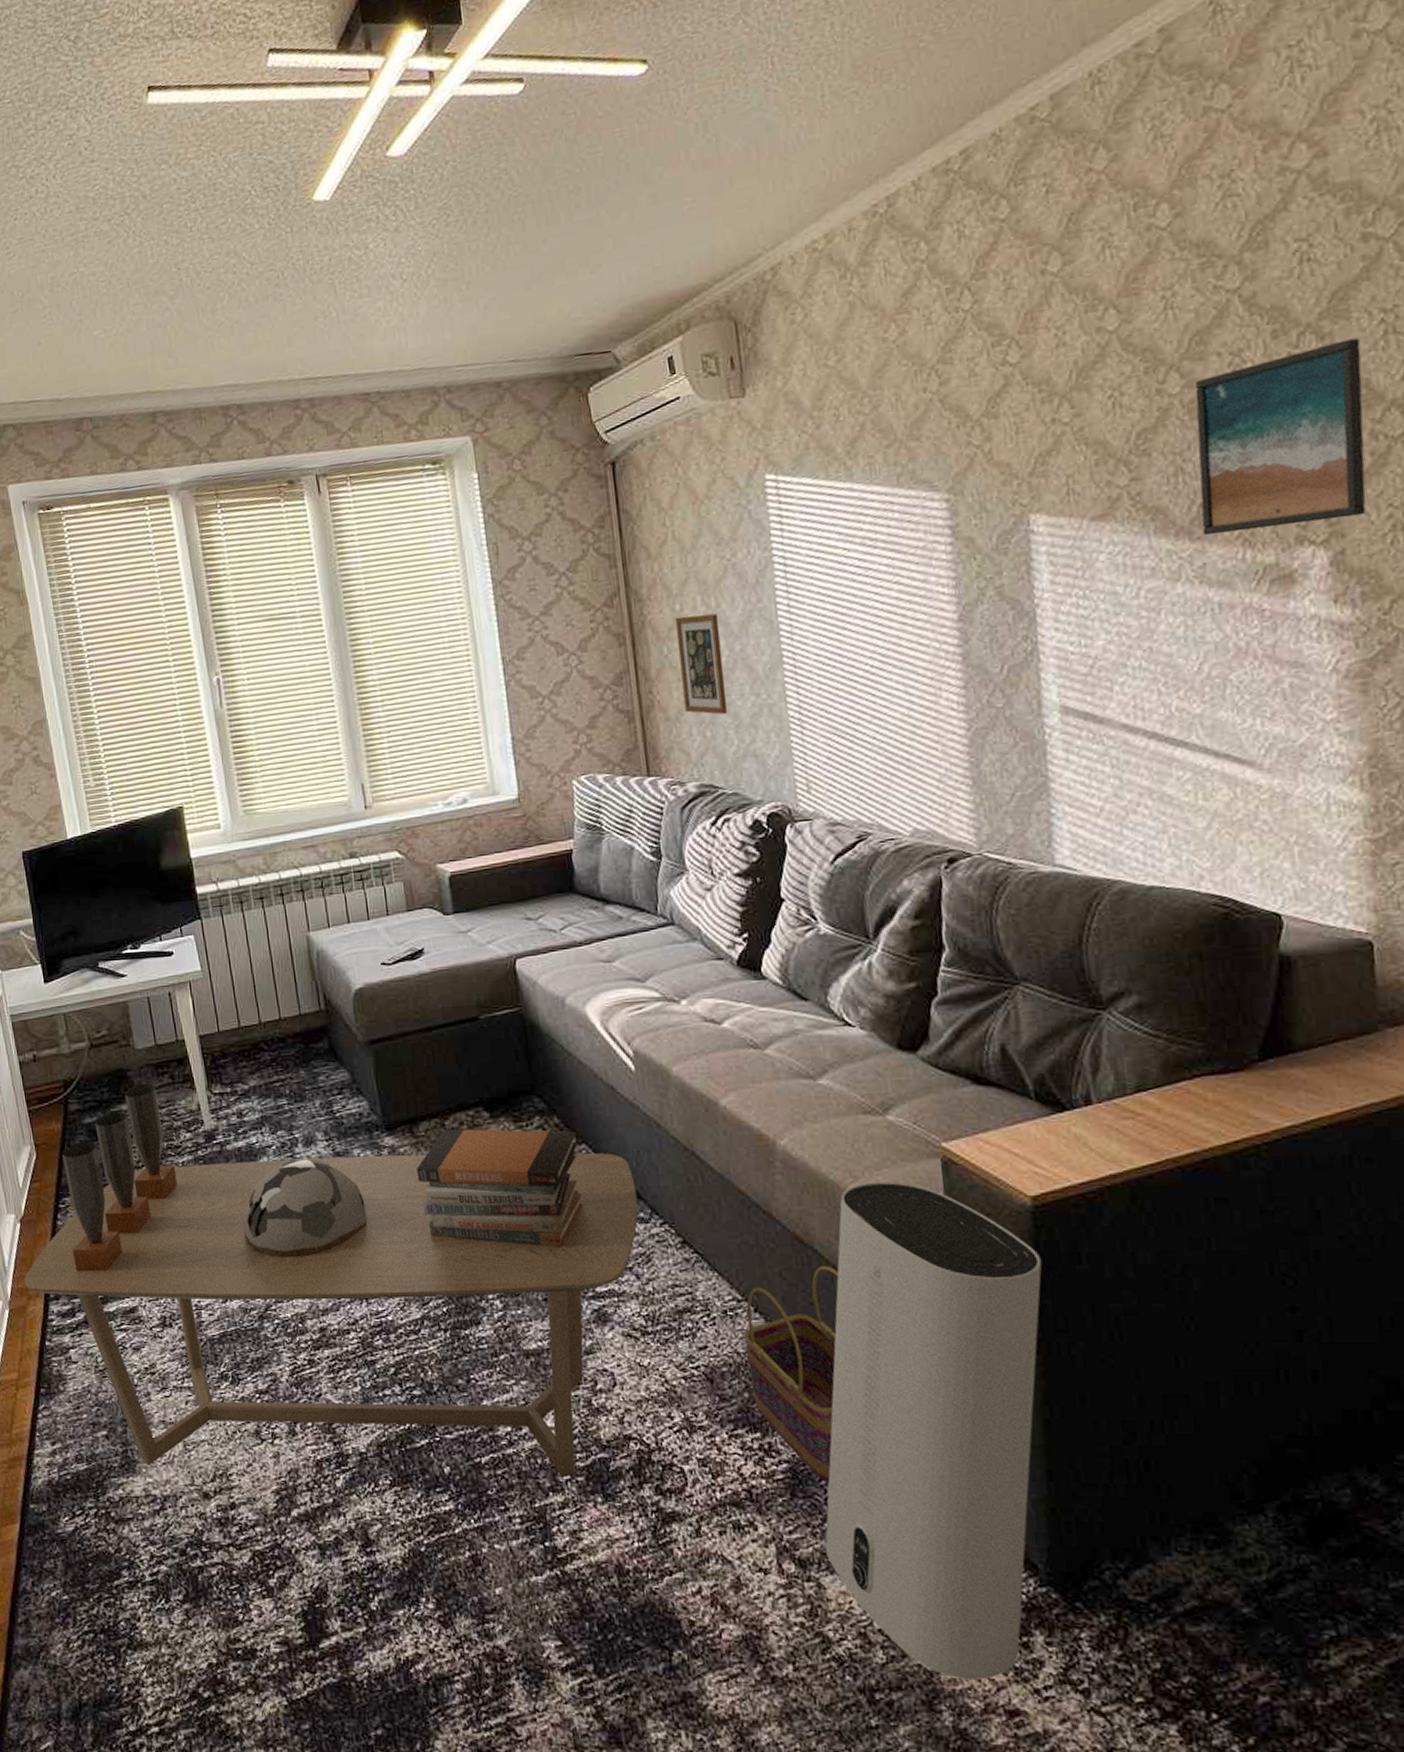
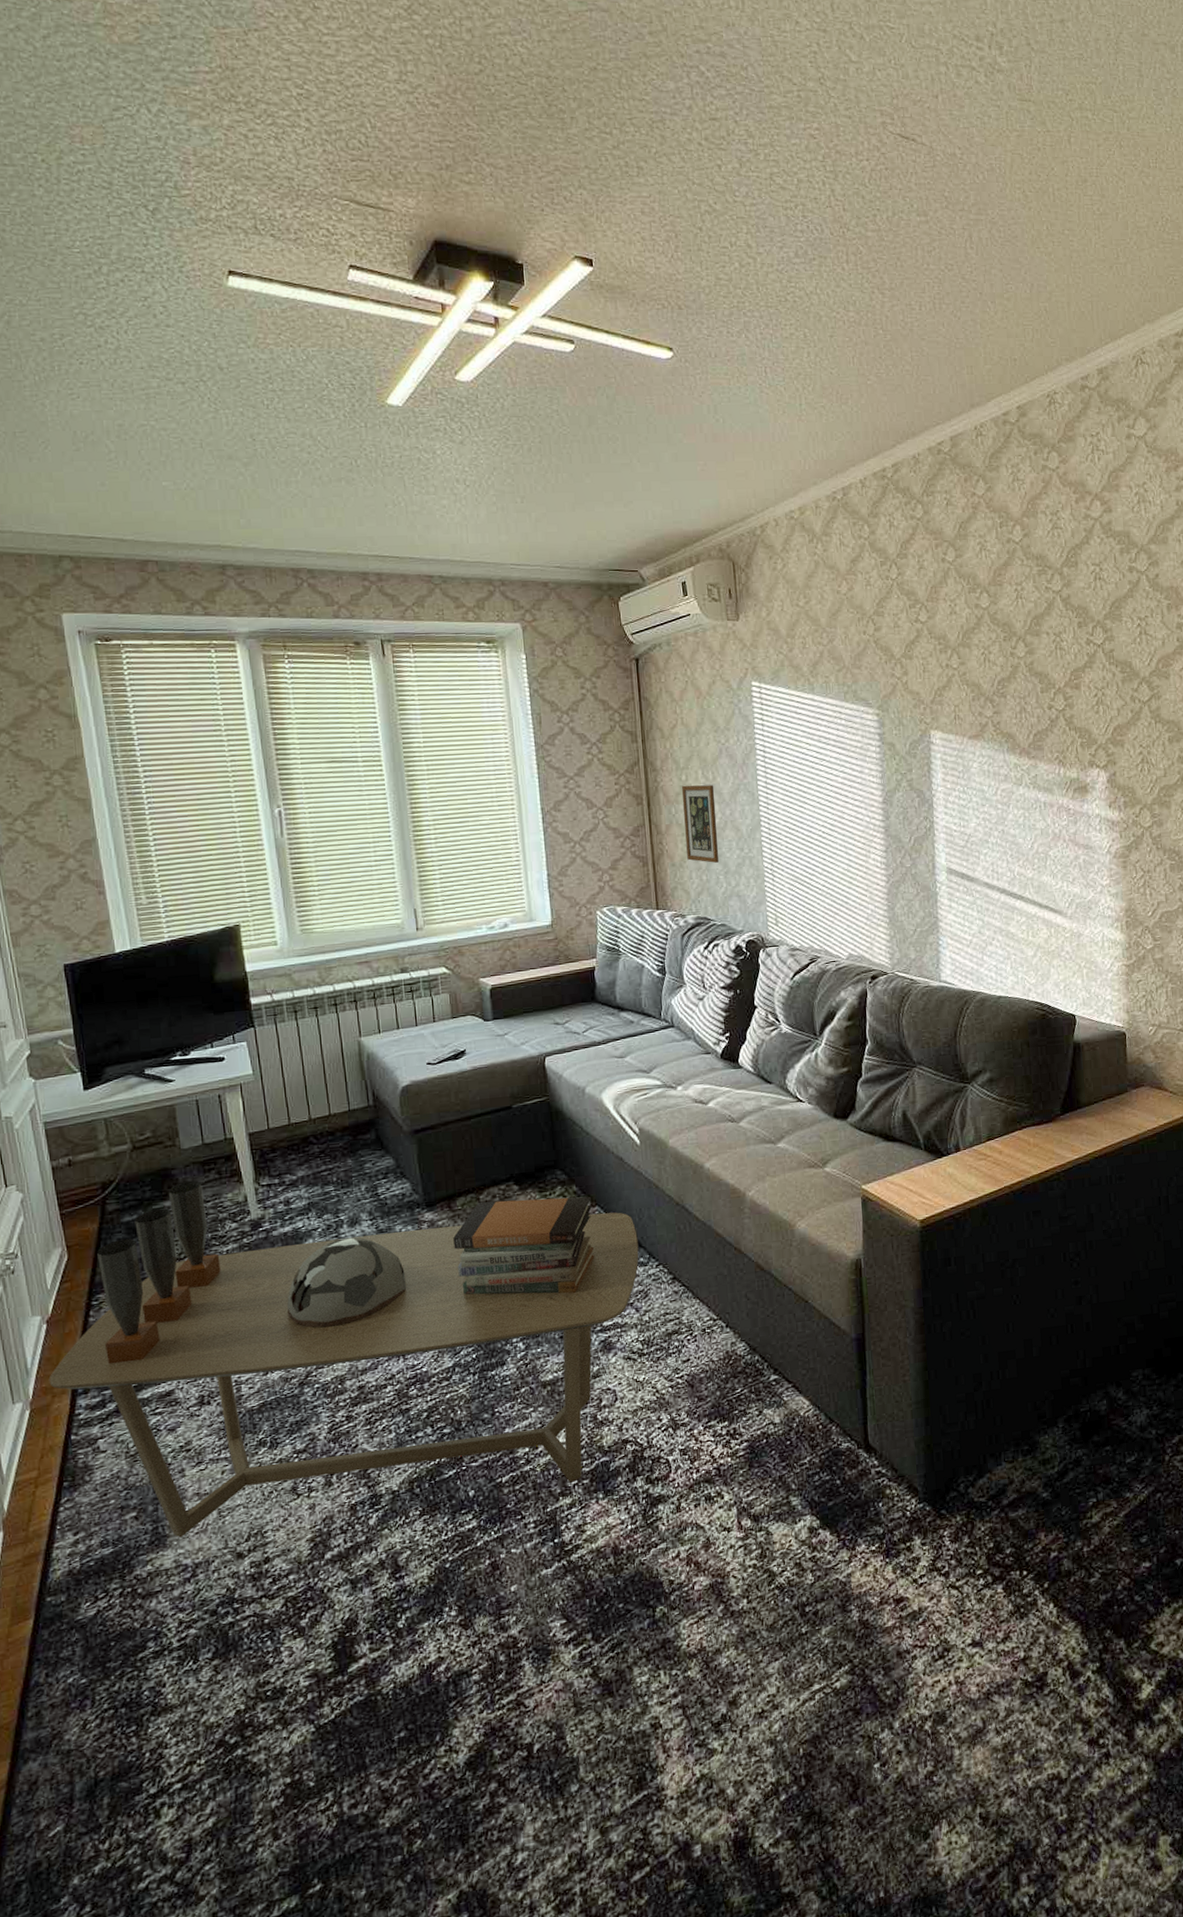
basket: present [743,1266,840,1483] -> none [717,1286,789,1452]
air purifier: present [825,1181,1042,1680] -> none [773,1217,926,1583]
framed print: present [1195,338,1366,536] -> none [1033,634,1128,756]

